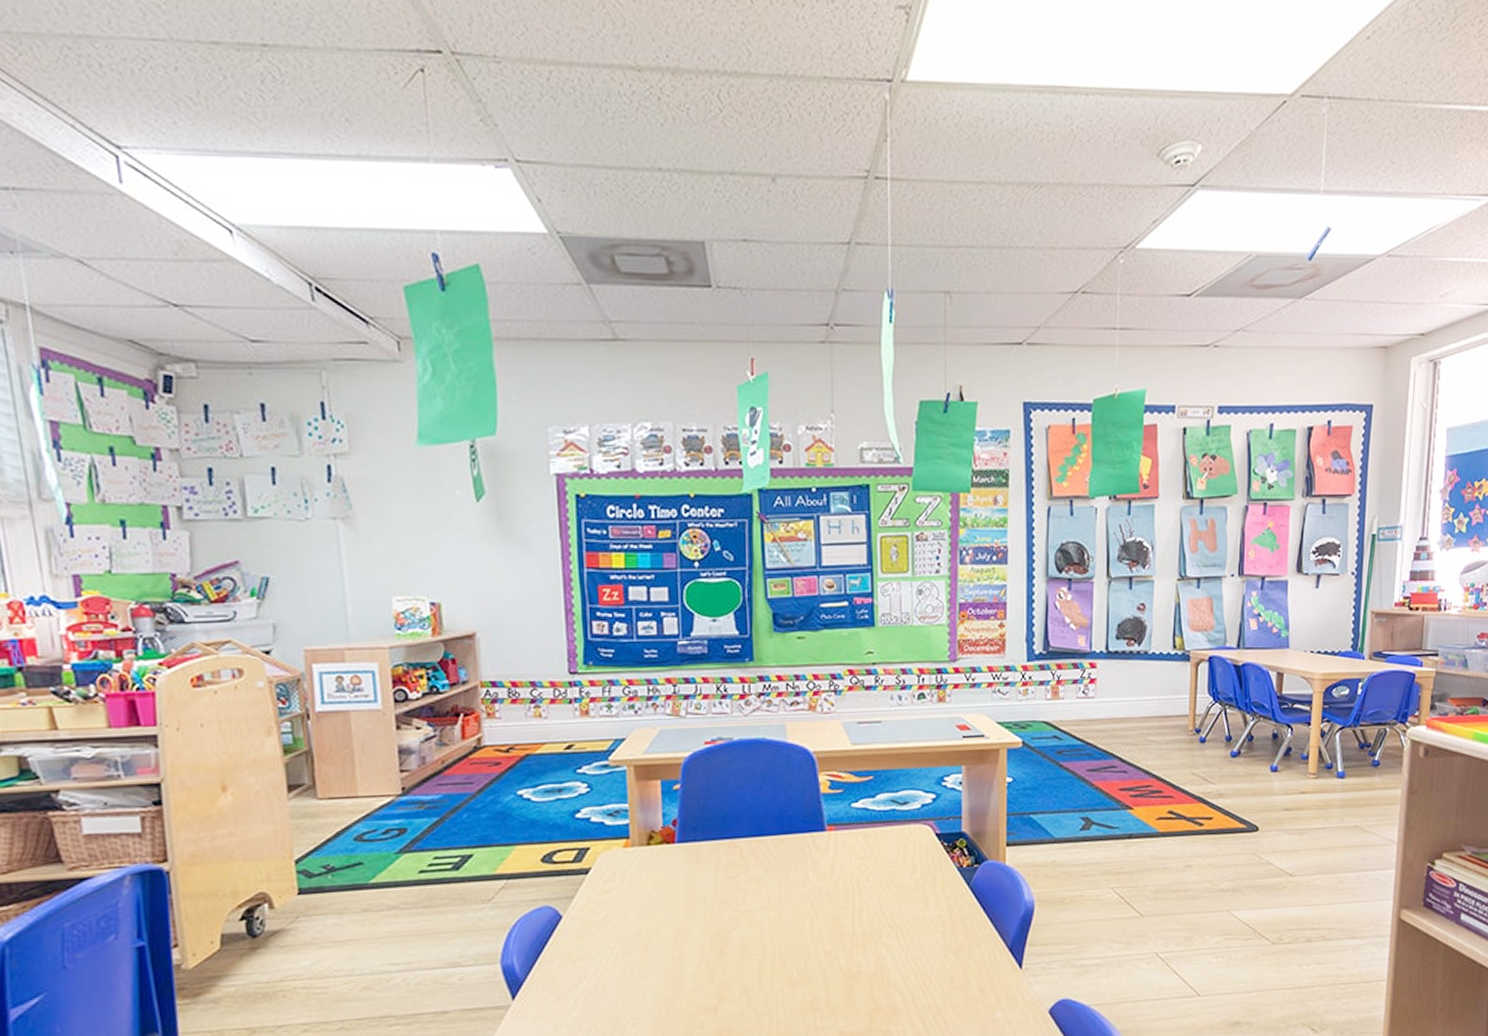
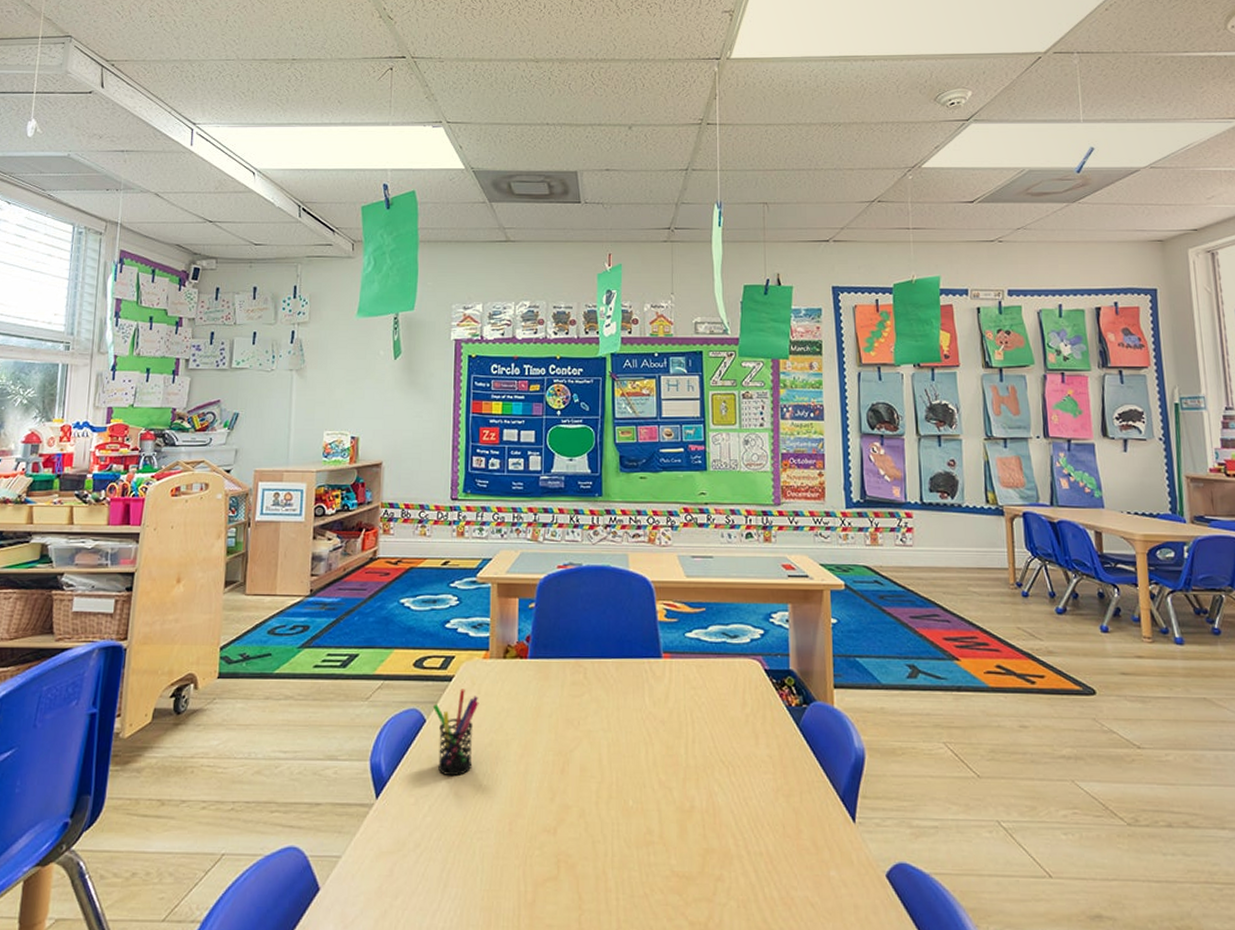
pen holder: none [568,880,623,970] -> present [432,689,479,777]

